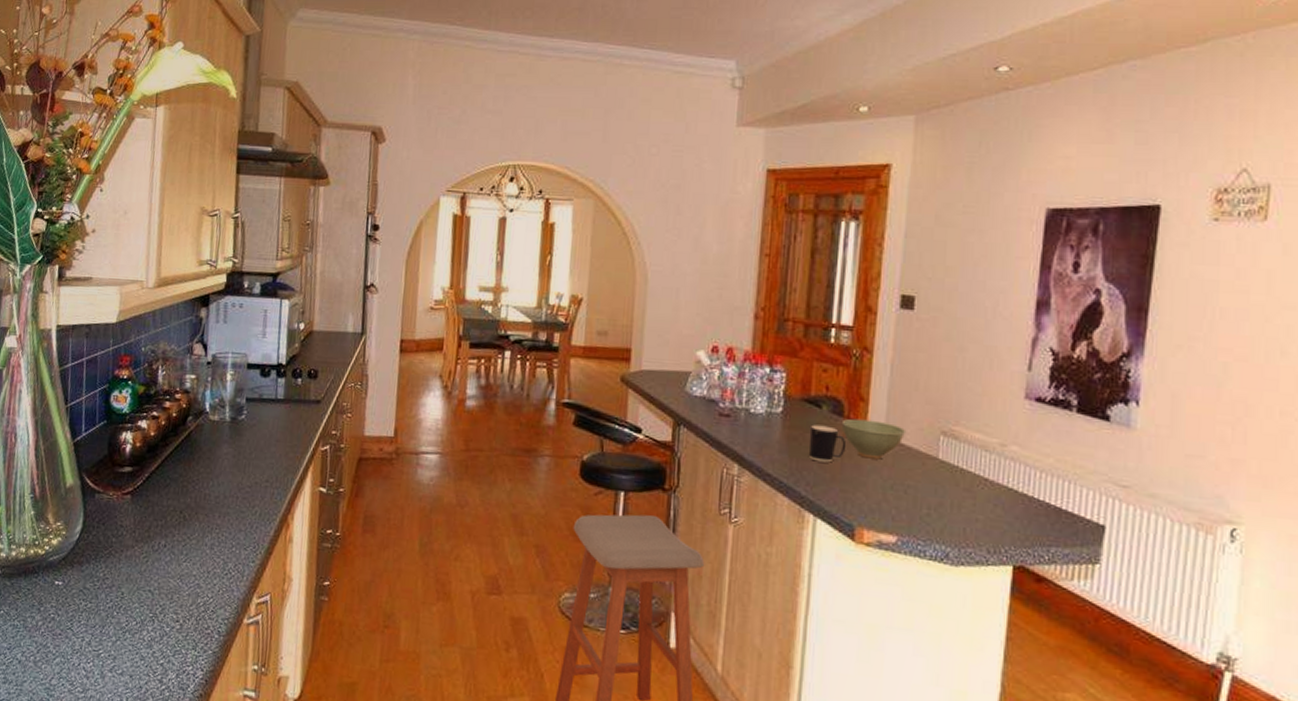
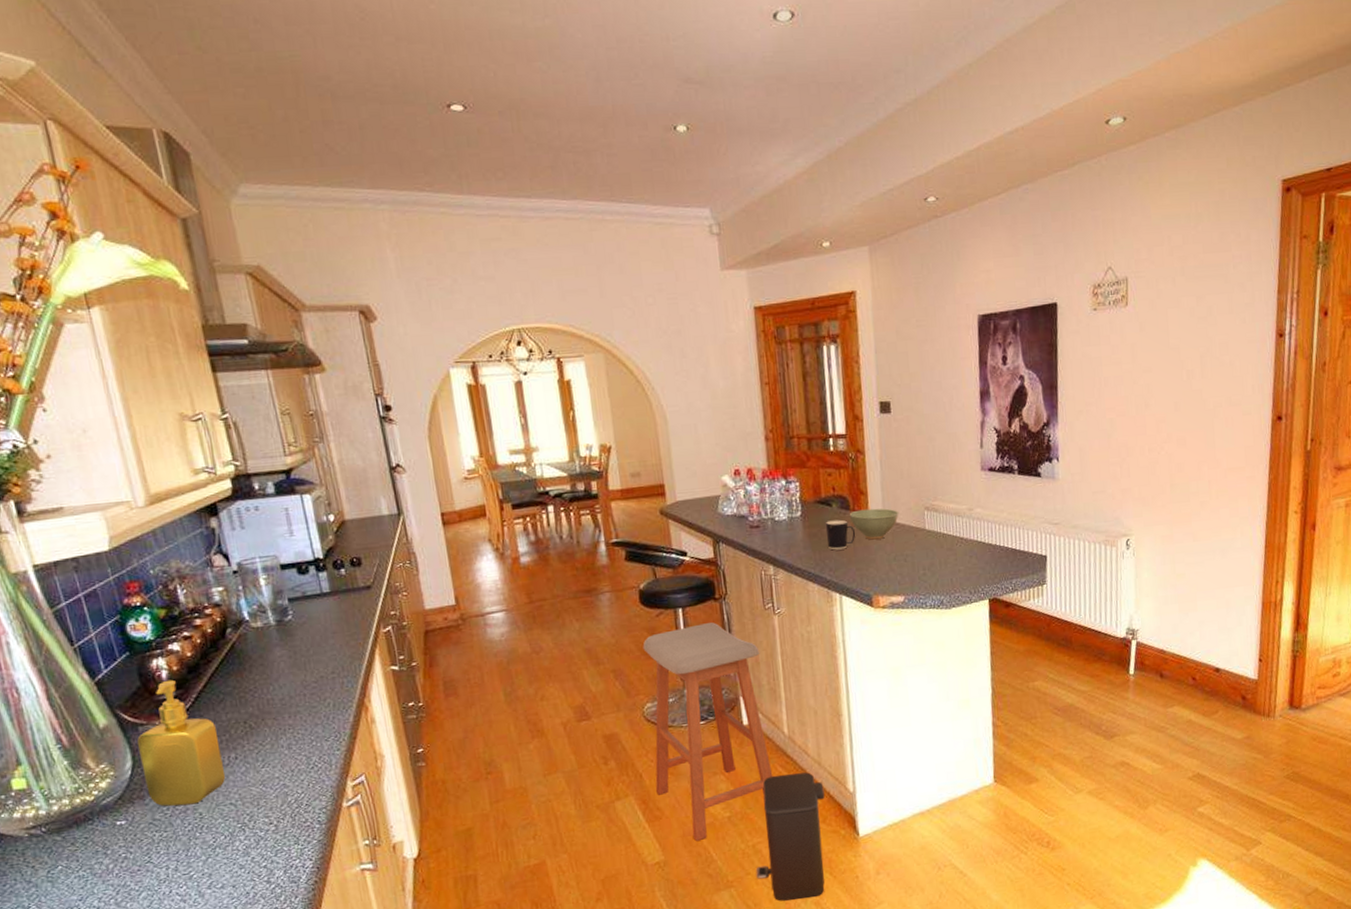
soap dispenser: none [86,454,156,583] -> present [136,679,226,806]

